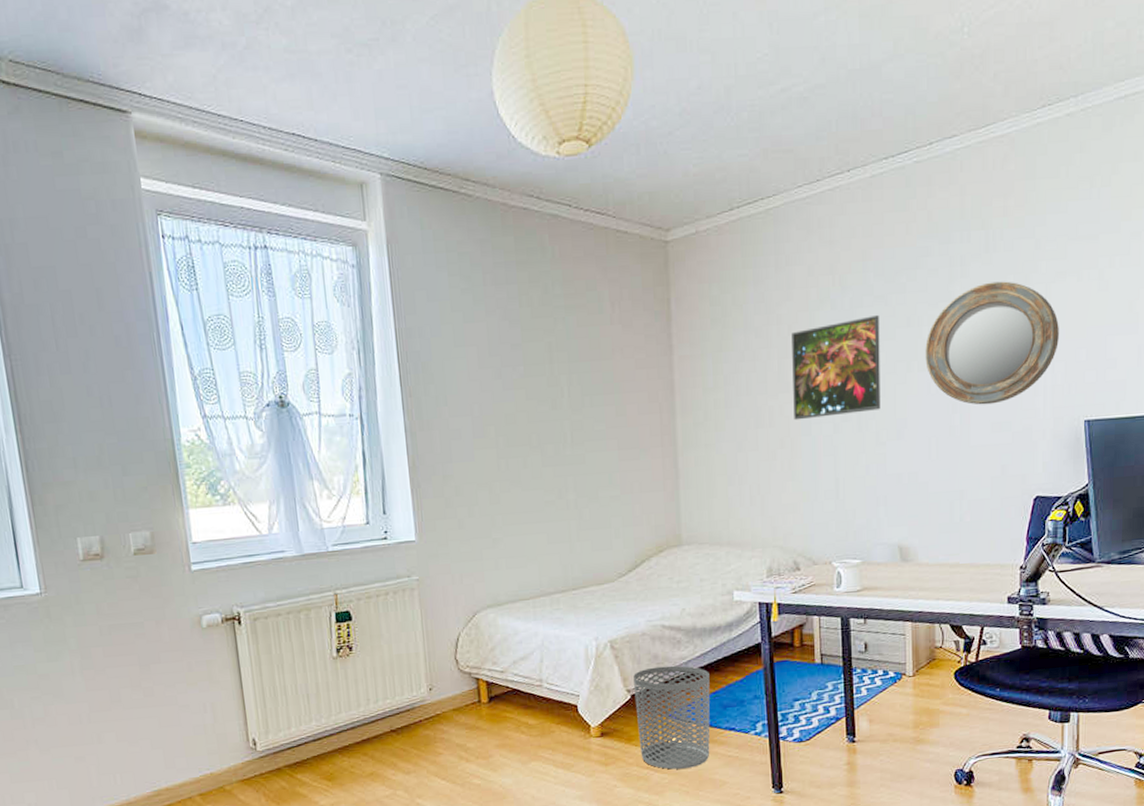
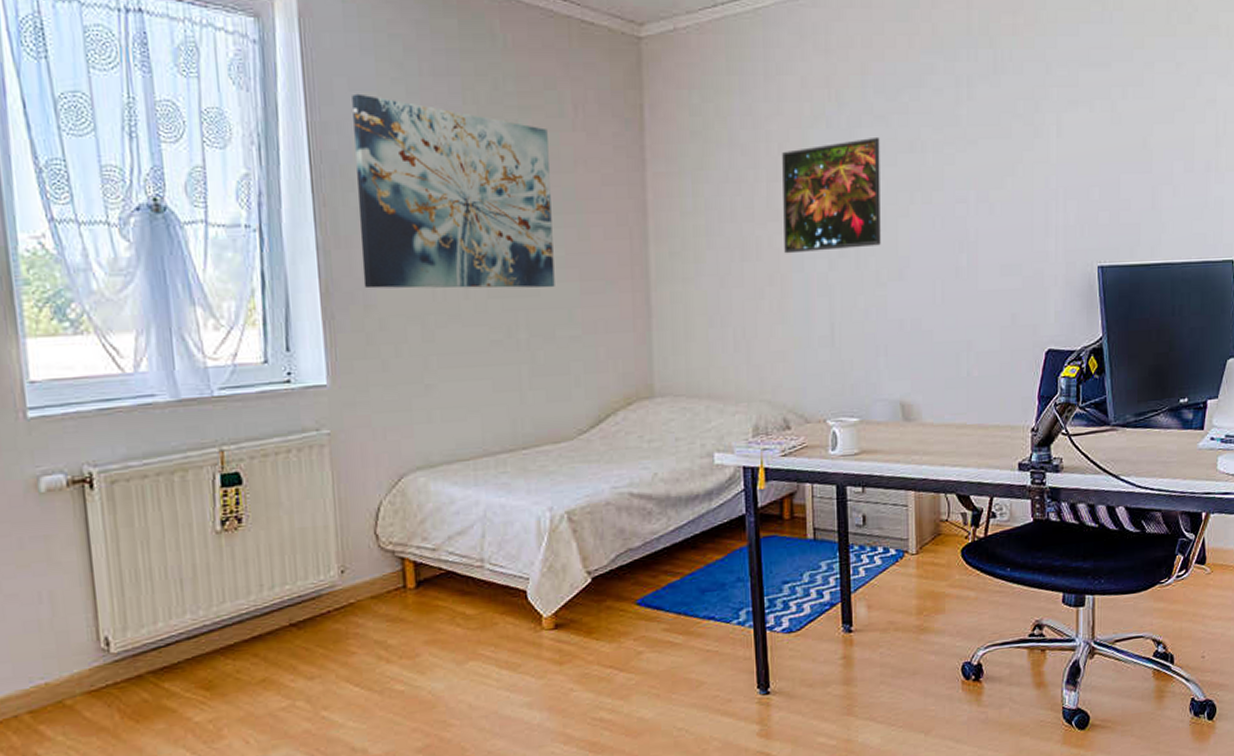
wall art: none [430,303,597,462] -> present [352,93,555,289]
waste bin: present [633,665,710,770] -> none [595,541,686,668]
home mirror: present [925,281,1059,405] -> none [929,107,1071,245]

